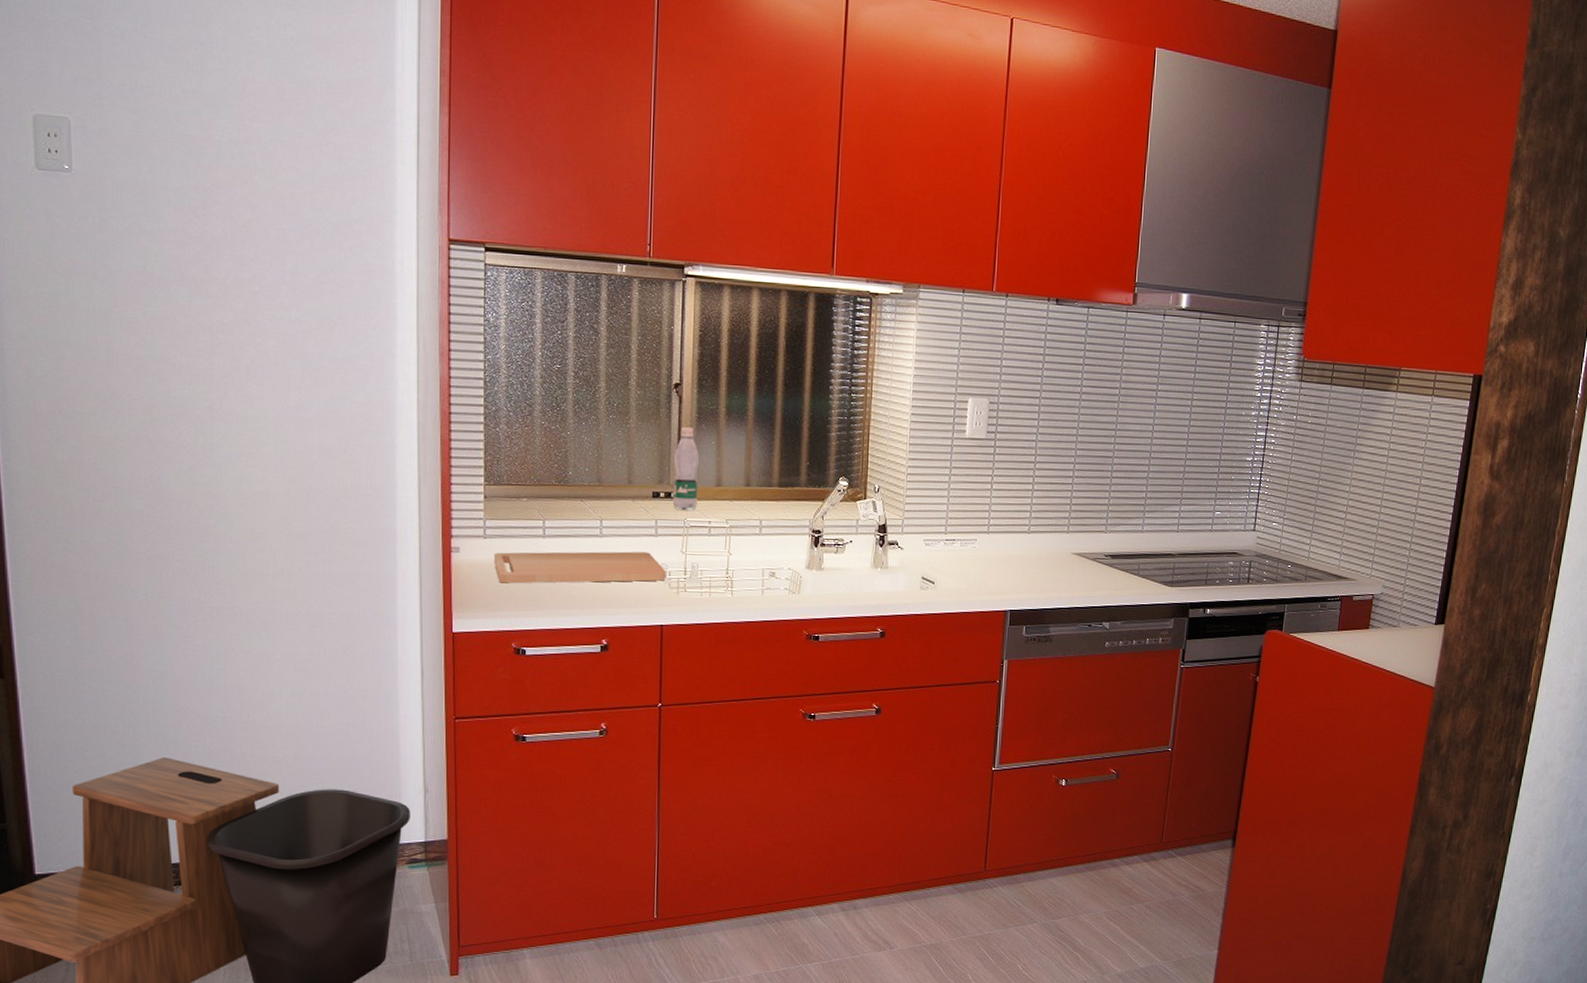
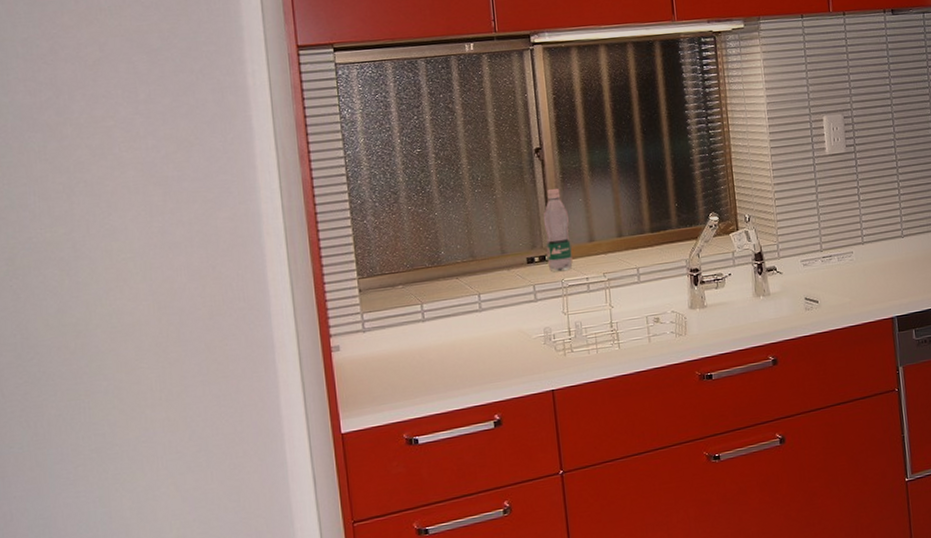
cutting board: present [493,551,666,584] -> none [374,319,551,375]

